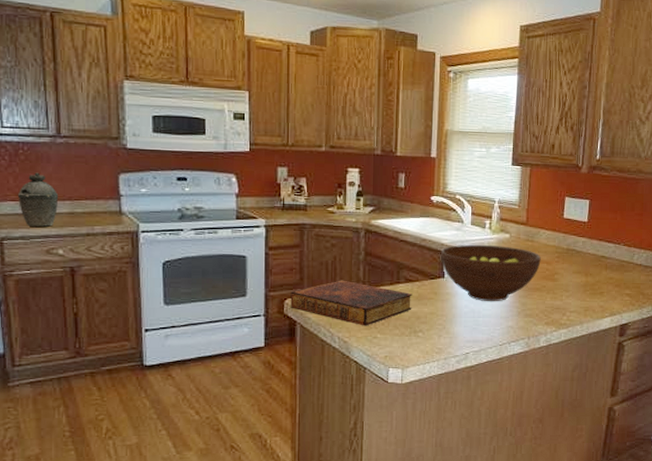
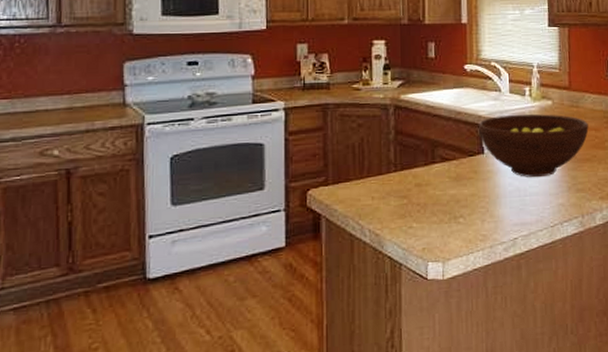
kettle: present [17,172,59,228] -> none [10,66,57,127]
book: present [290,280,412,326] -> none [314,163,450,215]

